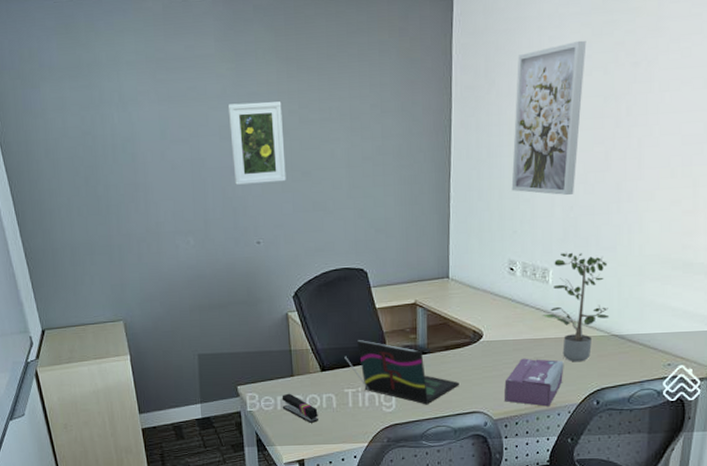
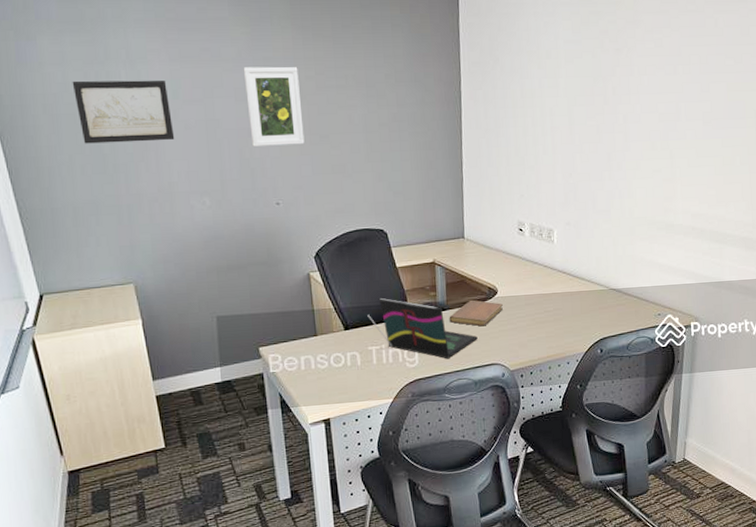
wall art: none [70,121,162,186] -> present [72,80,175,144]
stapler: present [281,393,318,423] -> none [305,353,343,382]
notebook: none [429,343,488,372] -> present [449,300,503,327]
tissue box: present [504,358,564,407] -> none [519,312,571,357]
wall art: present [511,40,587,195] -> none [517,27,577,163]
potted plant: present [542,252,610,362] -> none [549,215,608,315]

